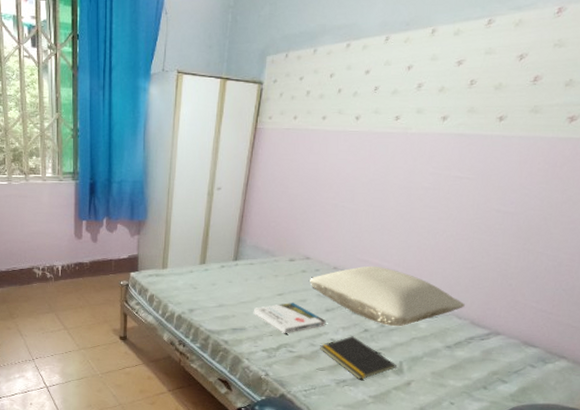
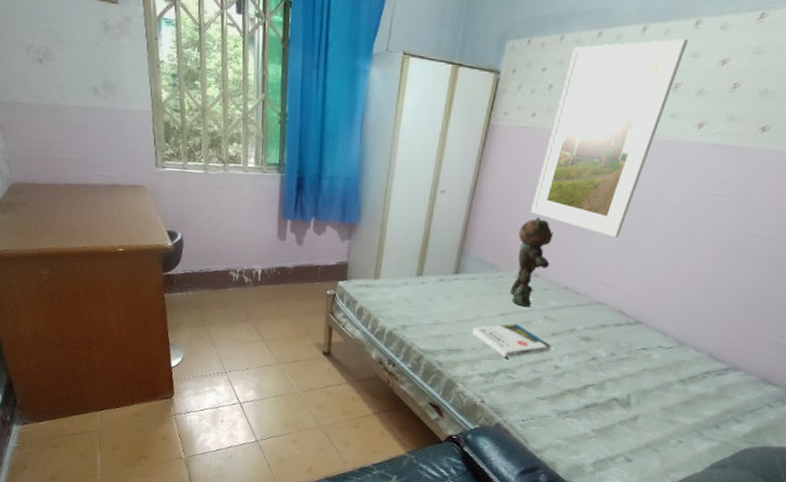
teddy bear: none [285,207,320,287] -> present [509,217,553,307]
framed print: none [299,45,427,221] -> present [531,38,689,238]
pillow: present [310,265,465,327] -> none [536,287,704,357]
notepad: present [320,336,397,380] -> none [542,364,624,412]

